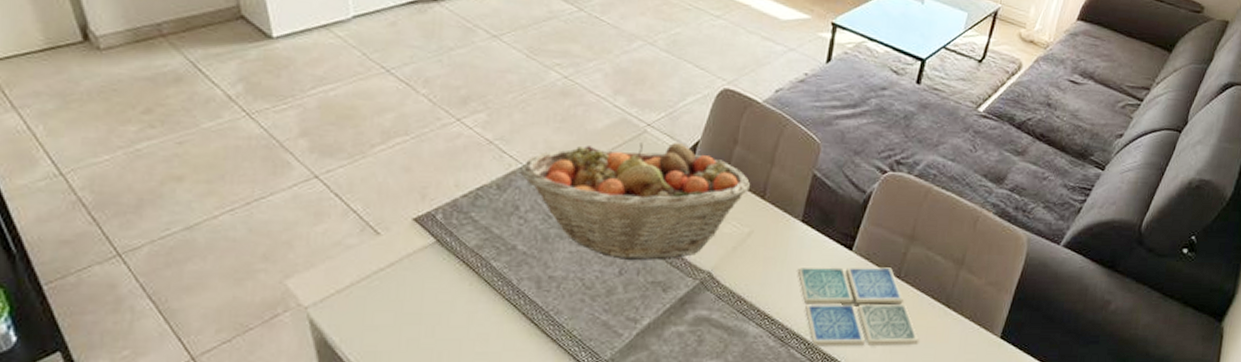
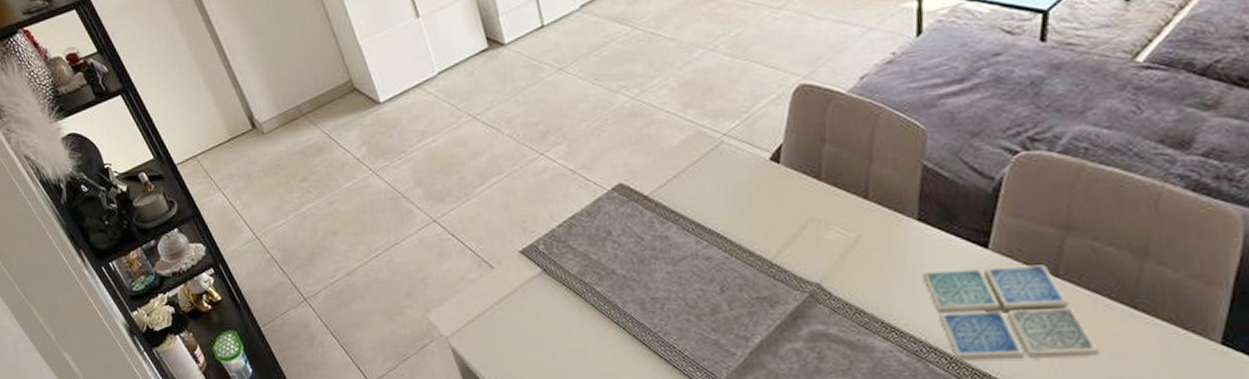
fruit basket: present [521,142,751,261] -> none [607,149,850,278]

